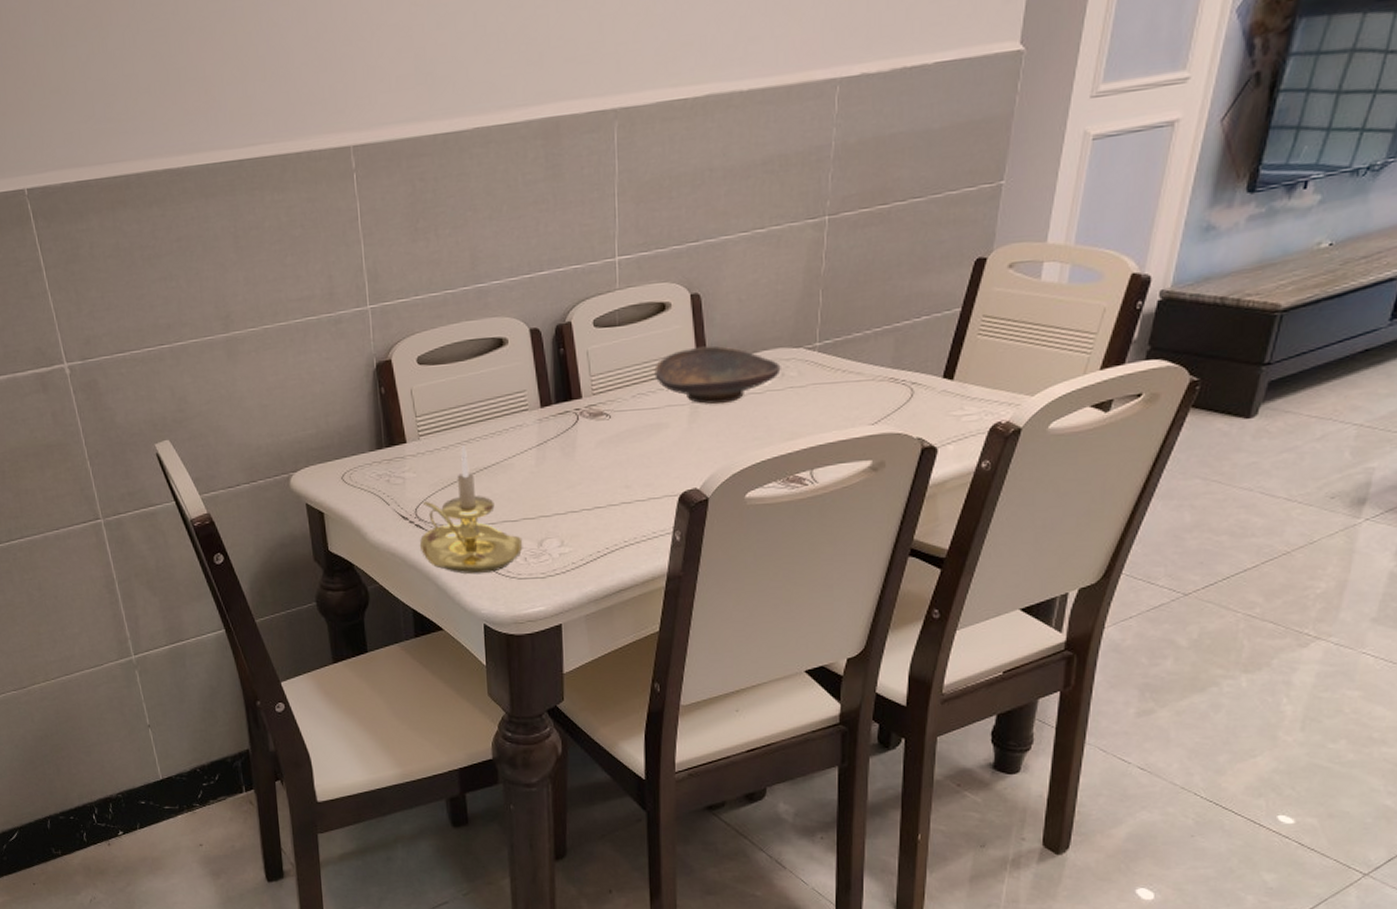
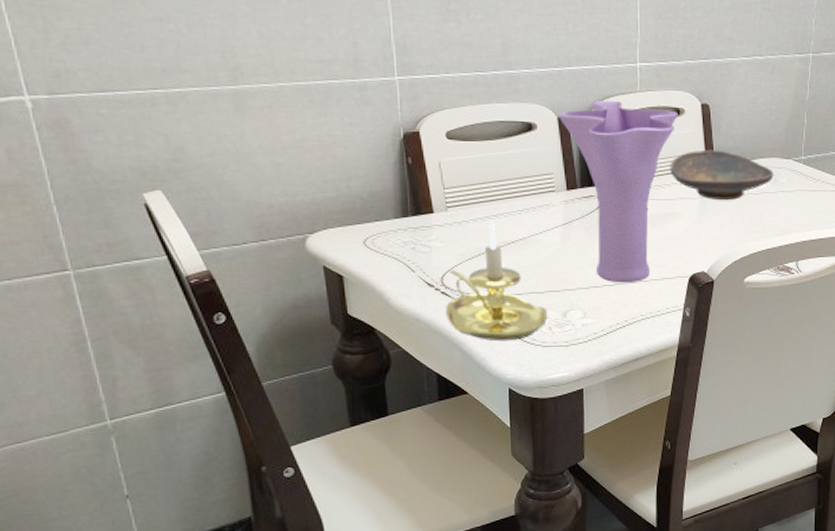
vase: none [530,302,664,507] -> present [558,100,678,283]

